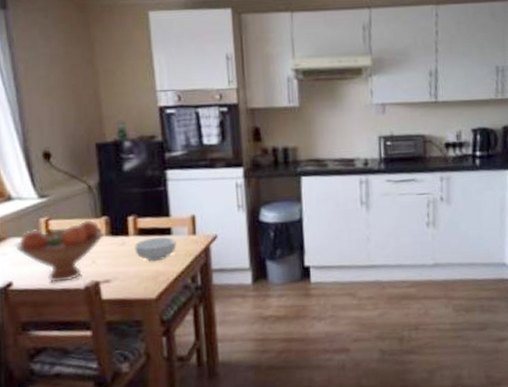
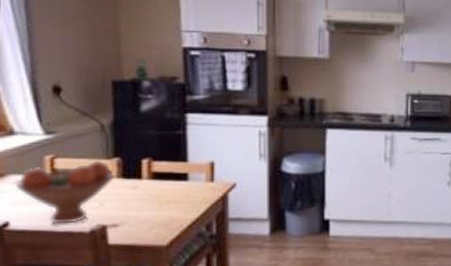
cereal bowl: present [134,236,177,262] -> none [147,182,193,208]

